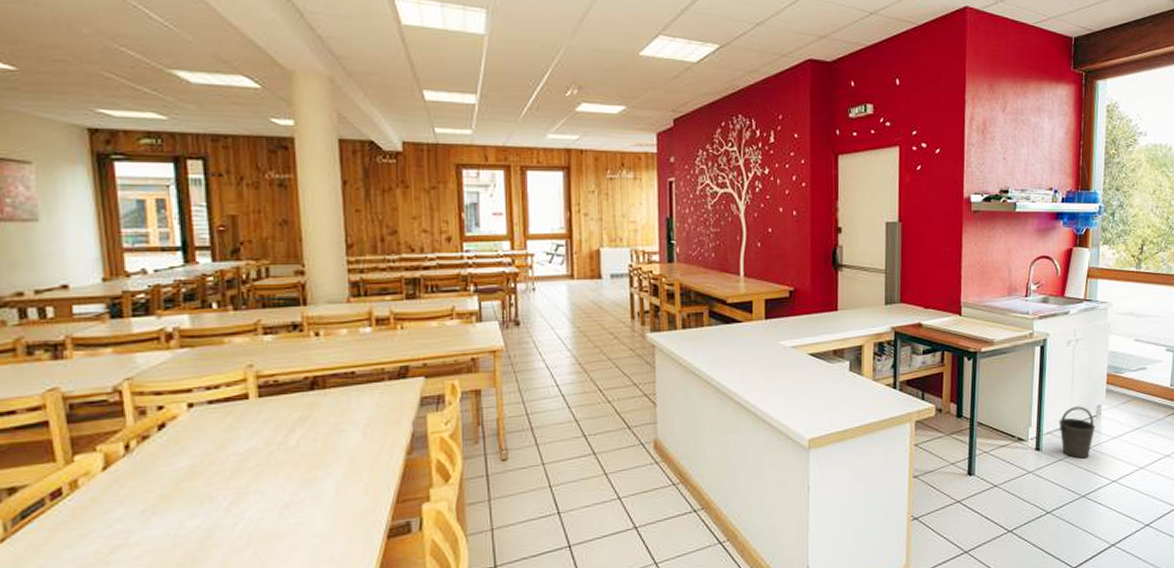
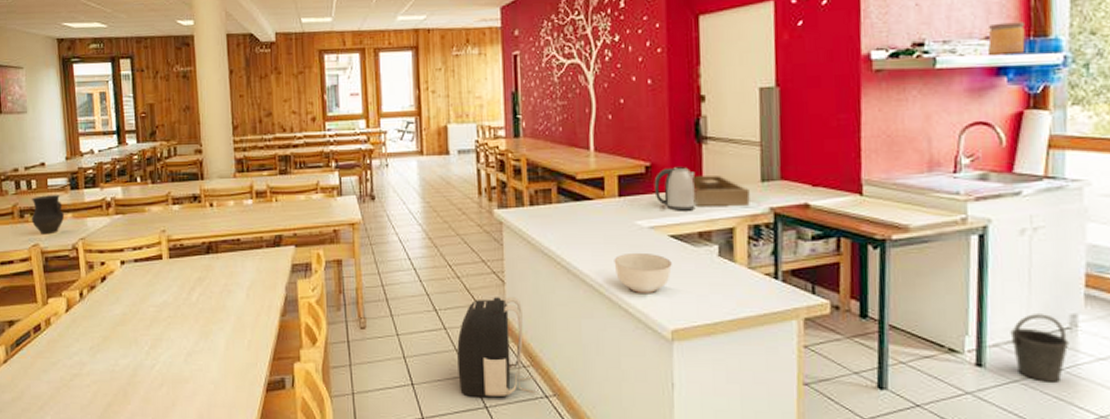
pitcher: none [45,325,99,376] -> present [31,195,64,235]
backpack: none [607,418,685,519] -> present [457,297,536,398]
bowl: none [759,370,810,408] -> present [614,252,672,294]
kettle: none [796,290,832,332] -> present [654,166,696,211]
tray: none [829,299,876,328] -> present [692,176,750,208]
jar: none [1051,177,1075,204] -> present [988,22,1026,56]

